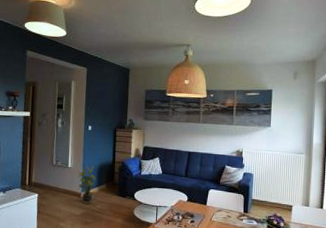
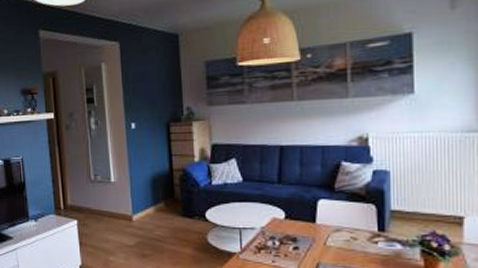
potted plant: present [78,165,96,204] -> none [125,177,150,231]

